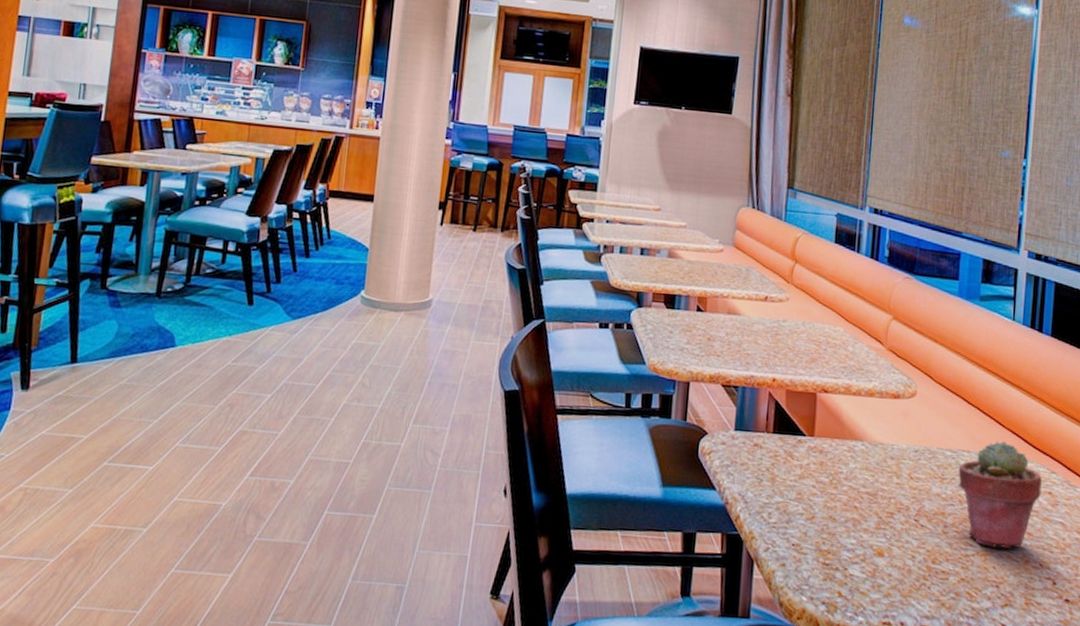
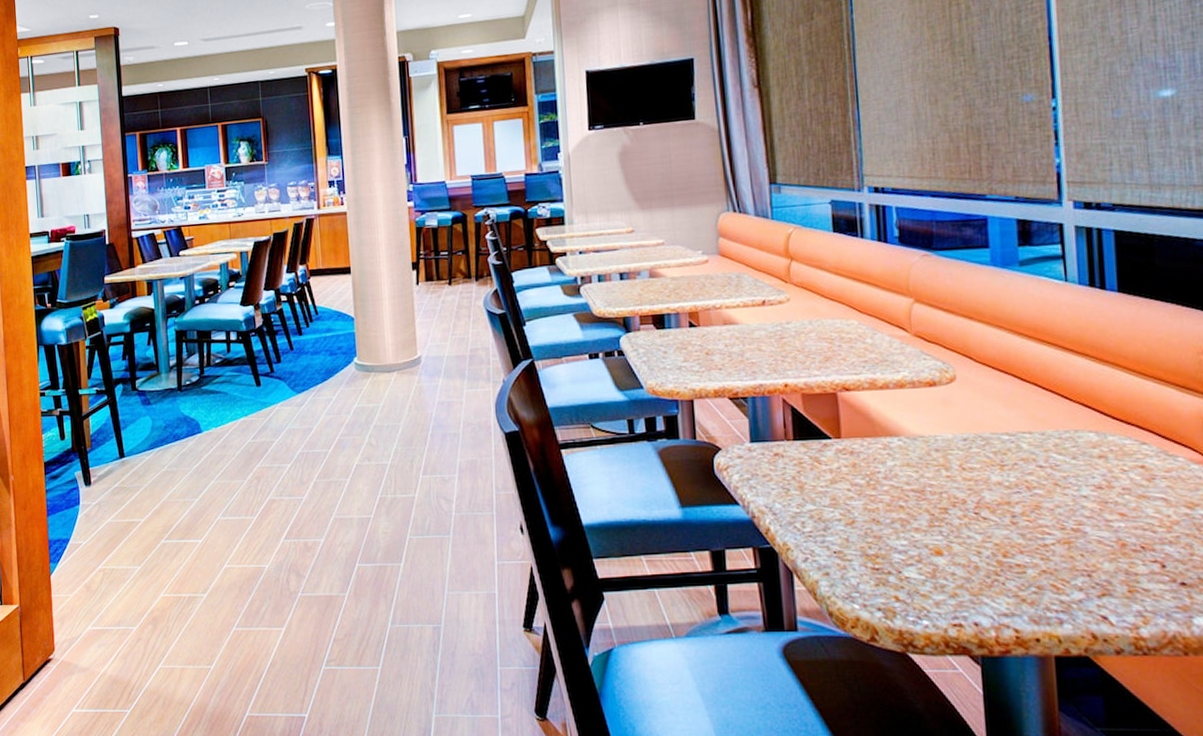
potted succulent: present [958,440,1042,549] -> none [1020,415,1131,533]

